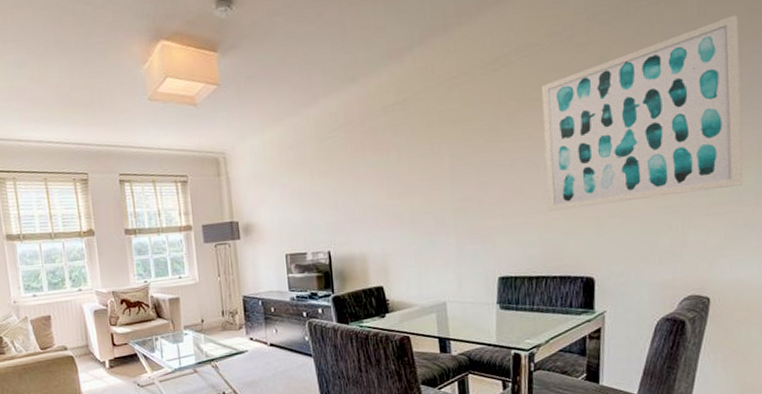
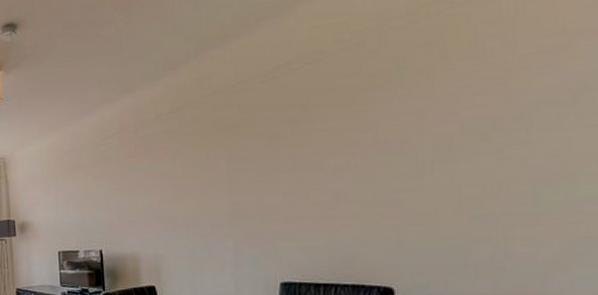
wall art: present [541,14,743,211] -> none [327,11,584,217]

